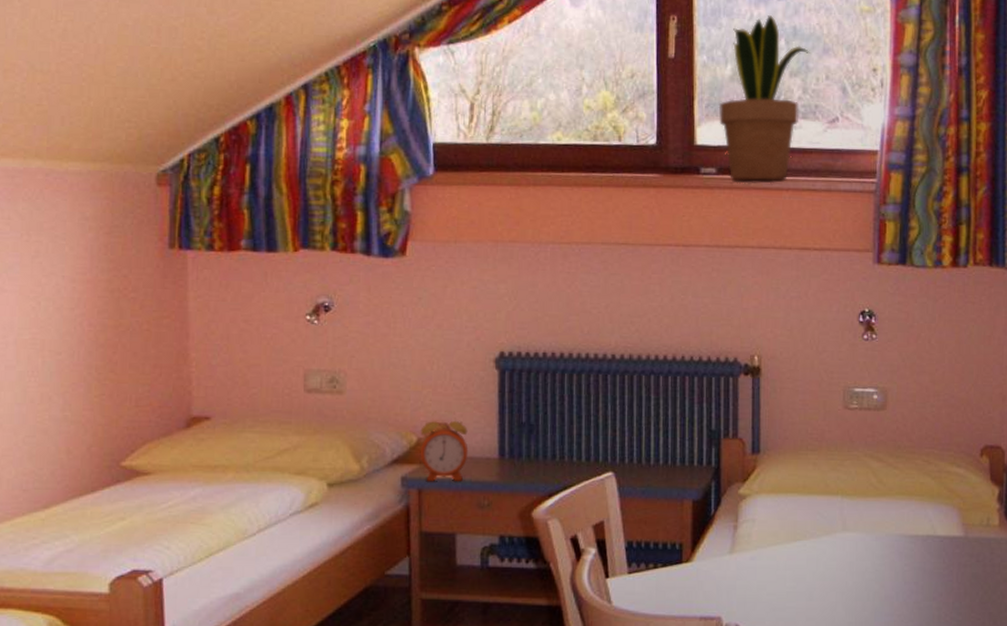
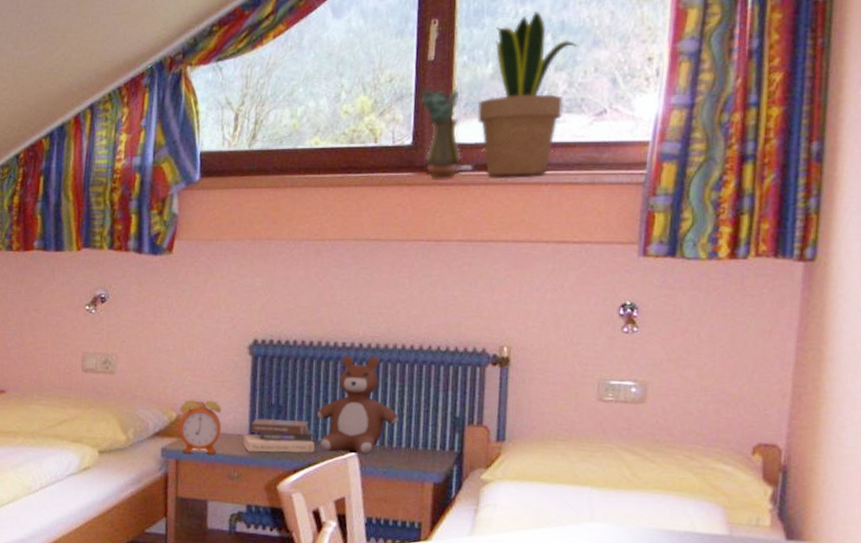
books: none [492,438,570,477] -> present [242,418,315,454]
teddy bear: none [572,368,655,473] -> present [318,356,398,454]
vase: none [662,82,706,184] -> present [420,84,462,181]

